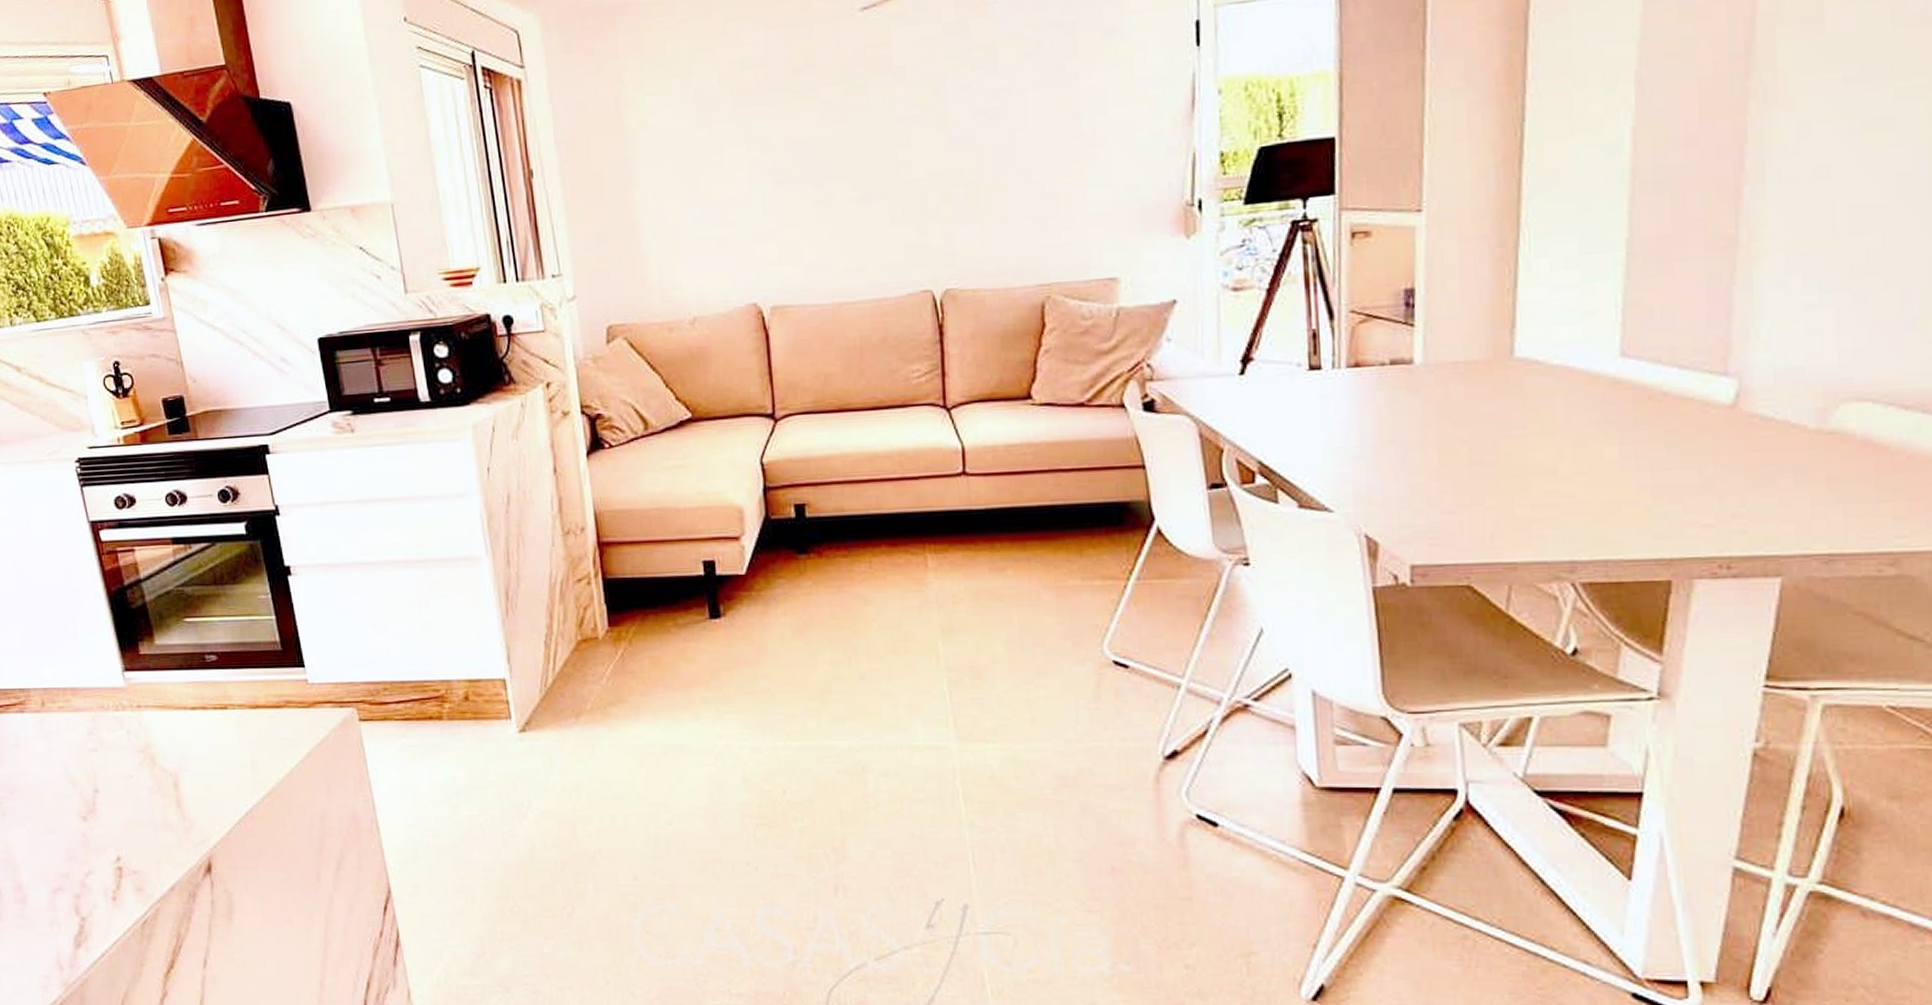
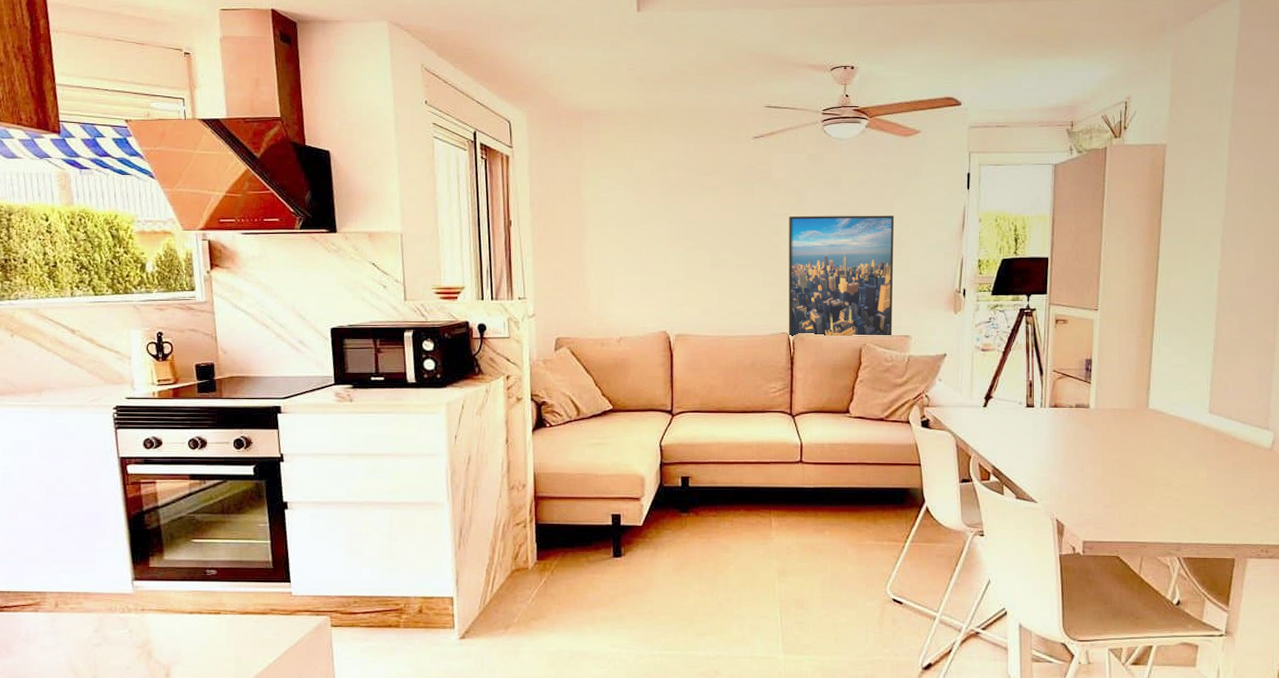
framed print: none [922,100,1091,296] -> present [788,215,894,337]

